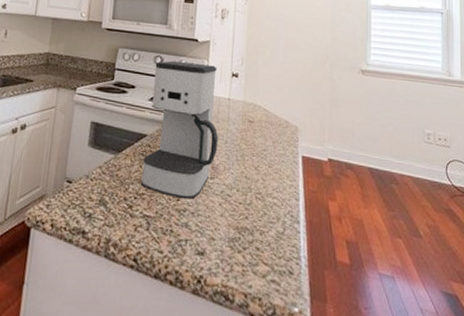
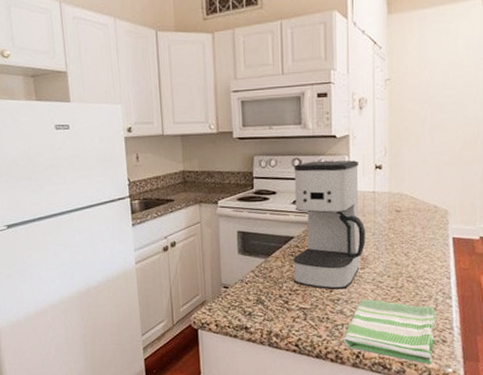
dish towel: none [185,214,284,300] -> present [342,299,436,365]

